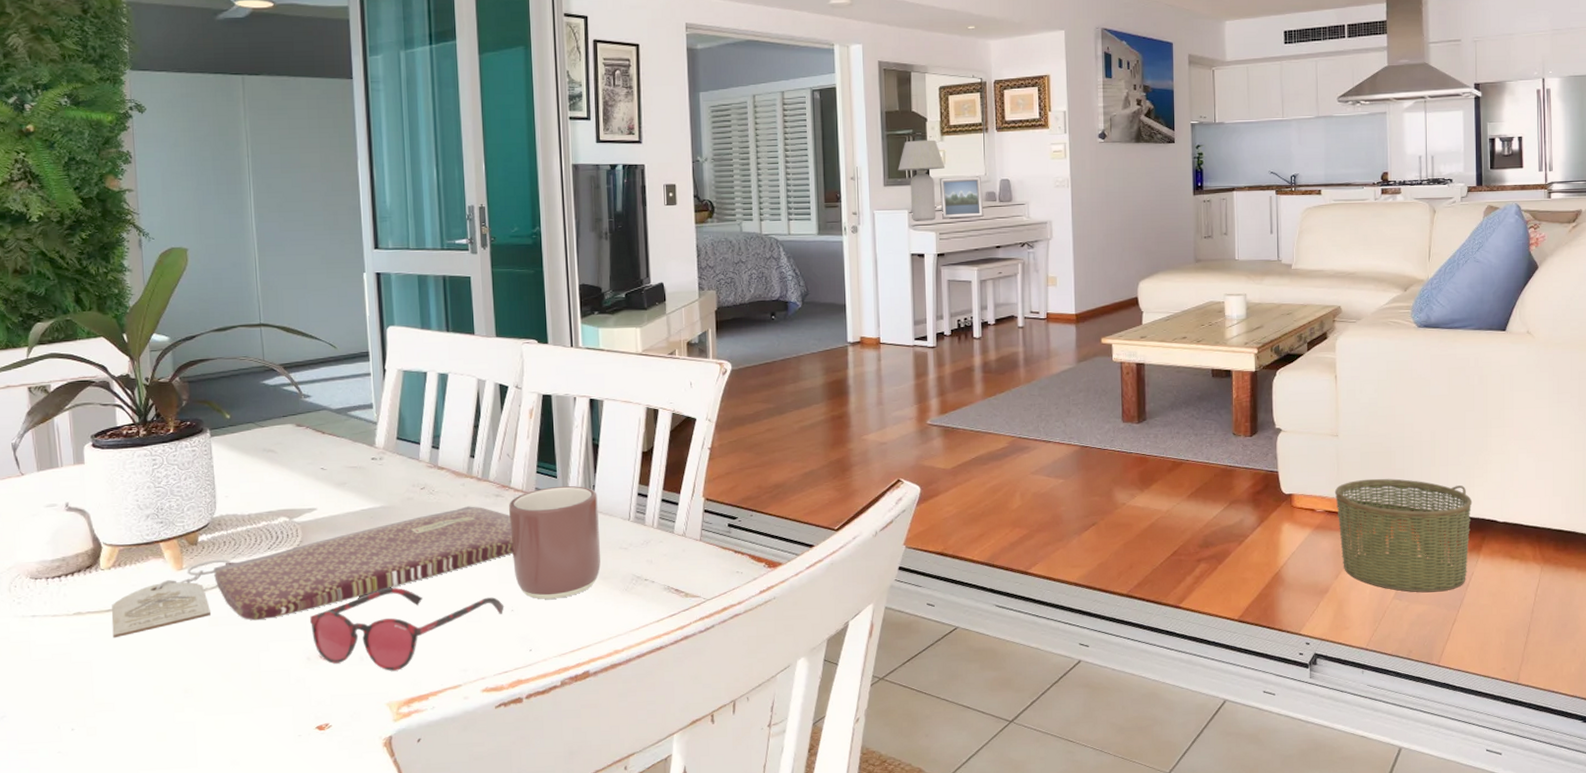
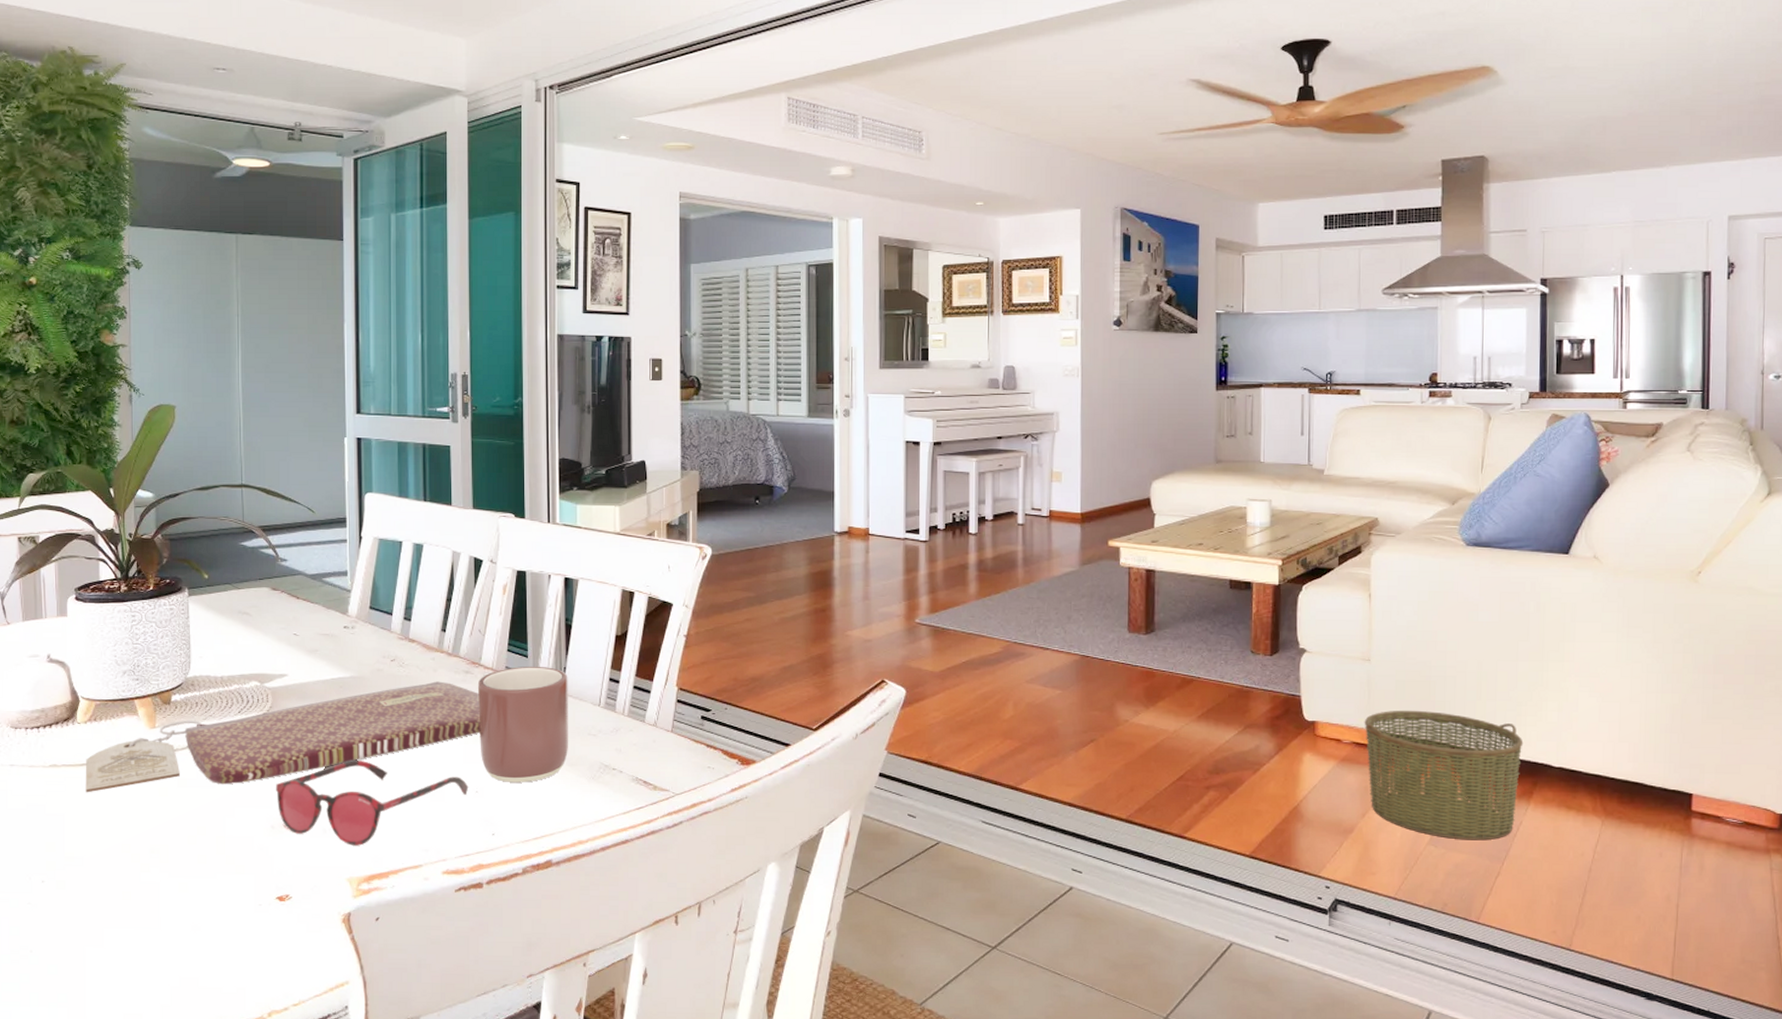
table lamp: present [898,139,946,221] -> none [895,321,946,407]
picture frame: present [939,176,984,219] -> none [938,361,986,406]

